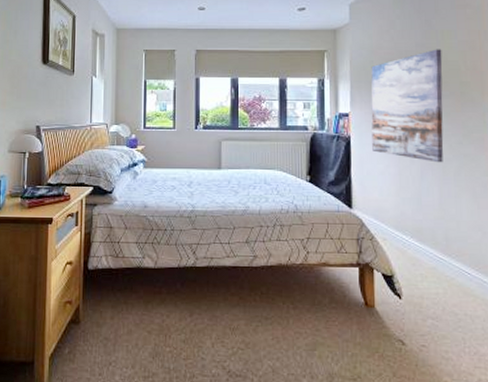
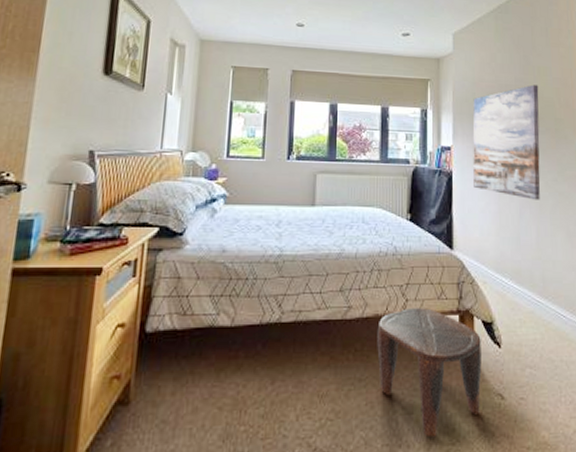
stool: none [281,260,382,372] -> present [377,308,482,438]

